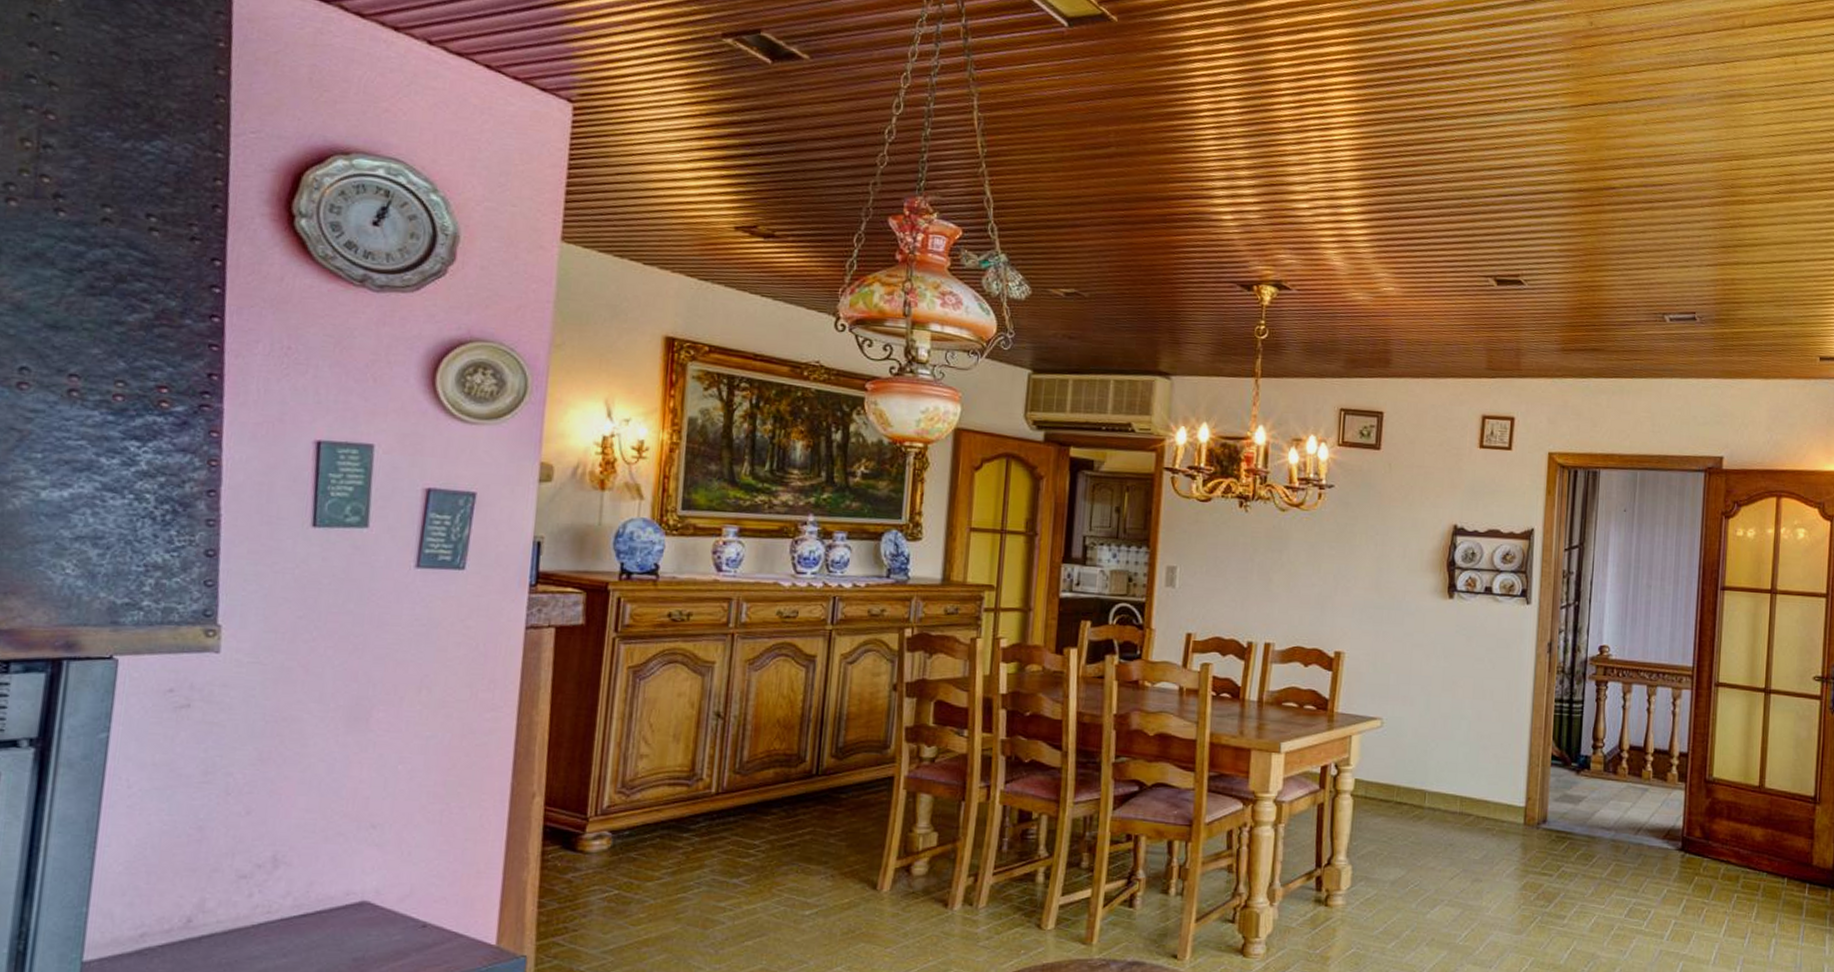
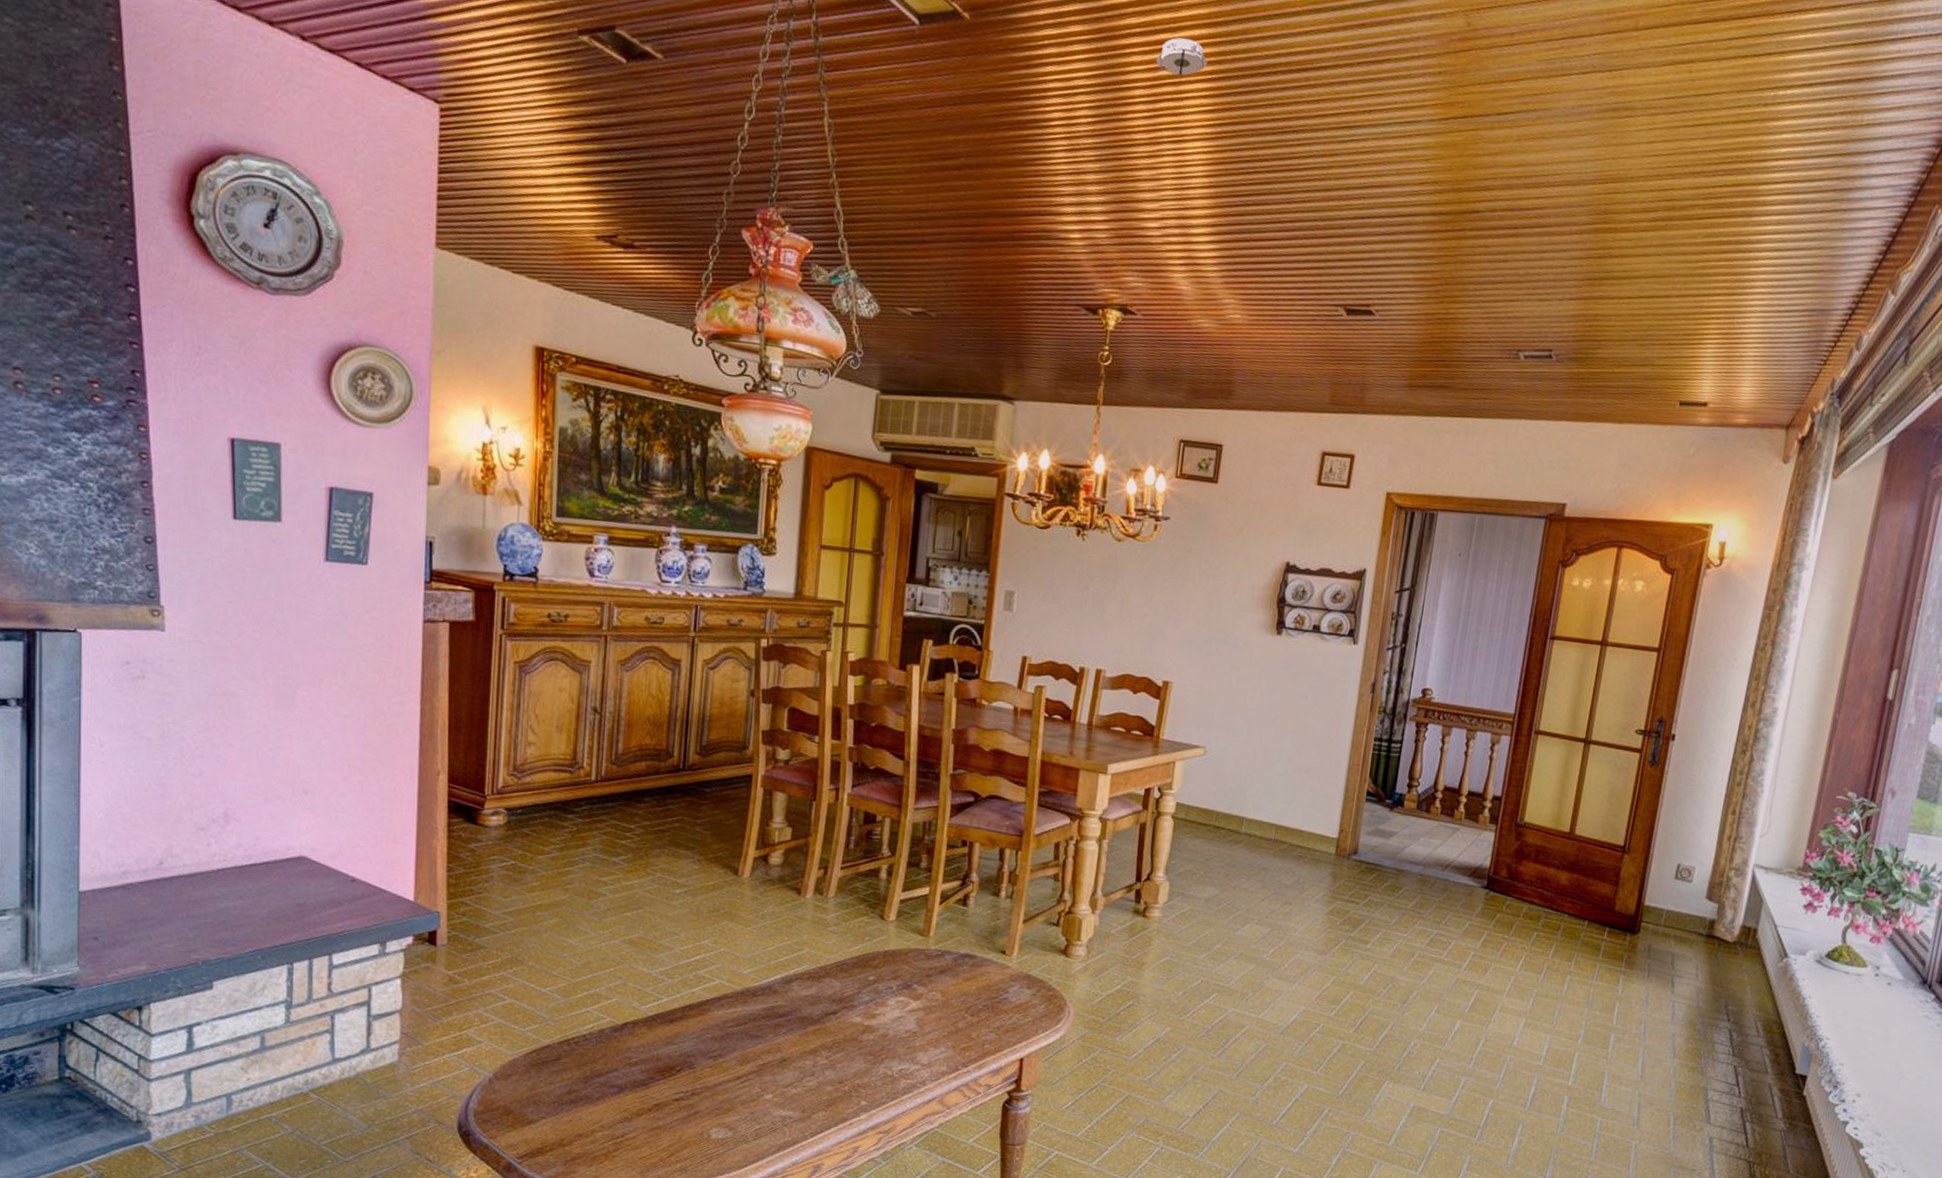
smoke detector: none [1297,36,1350,70] -> present [1153,37,1208,76]

